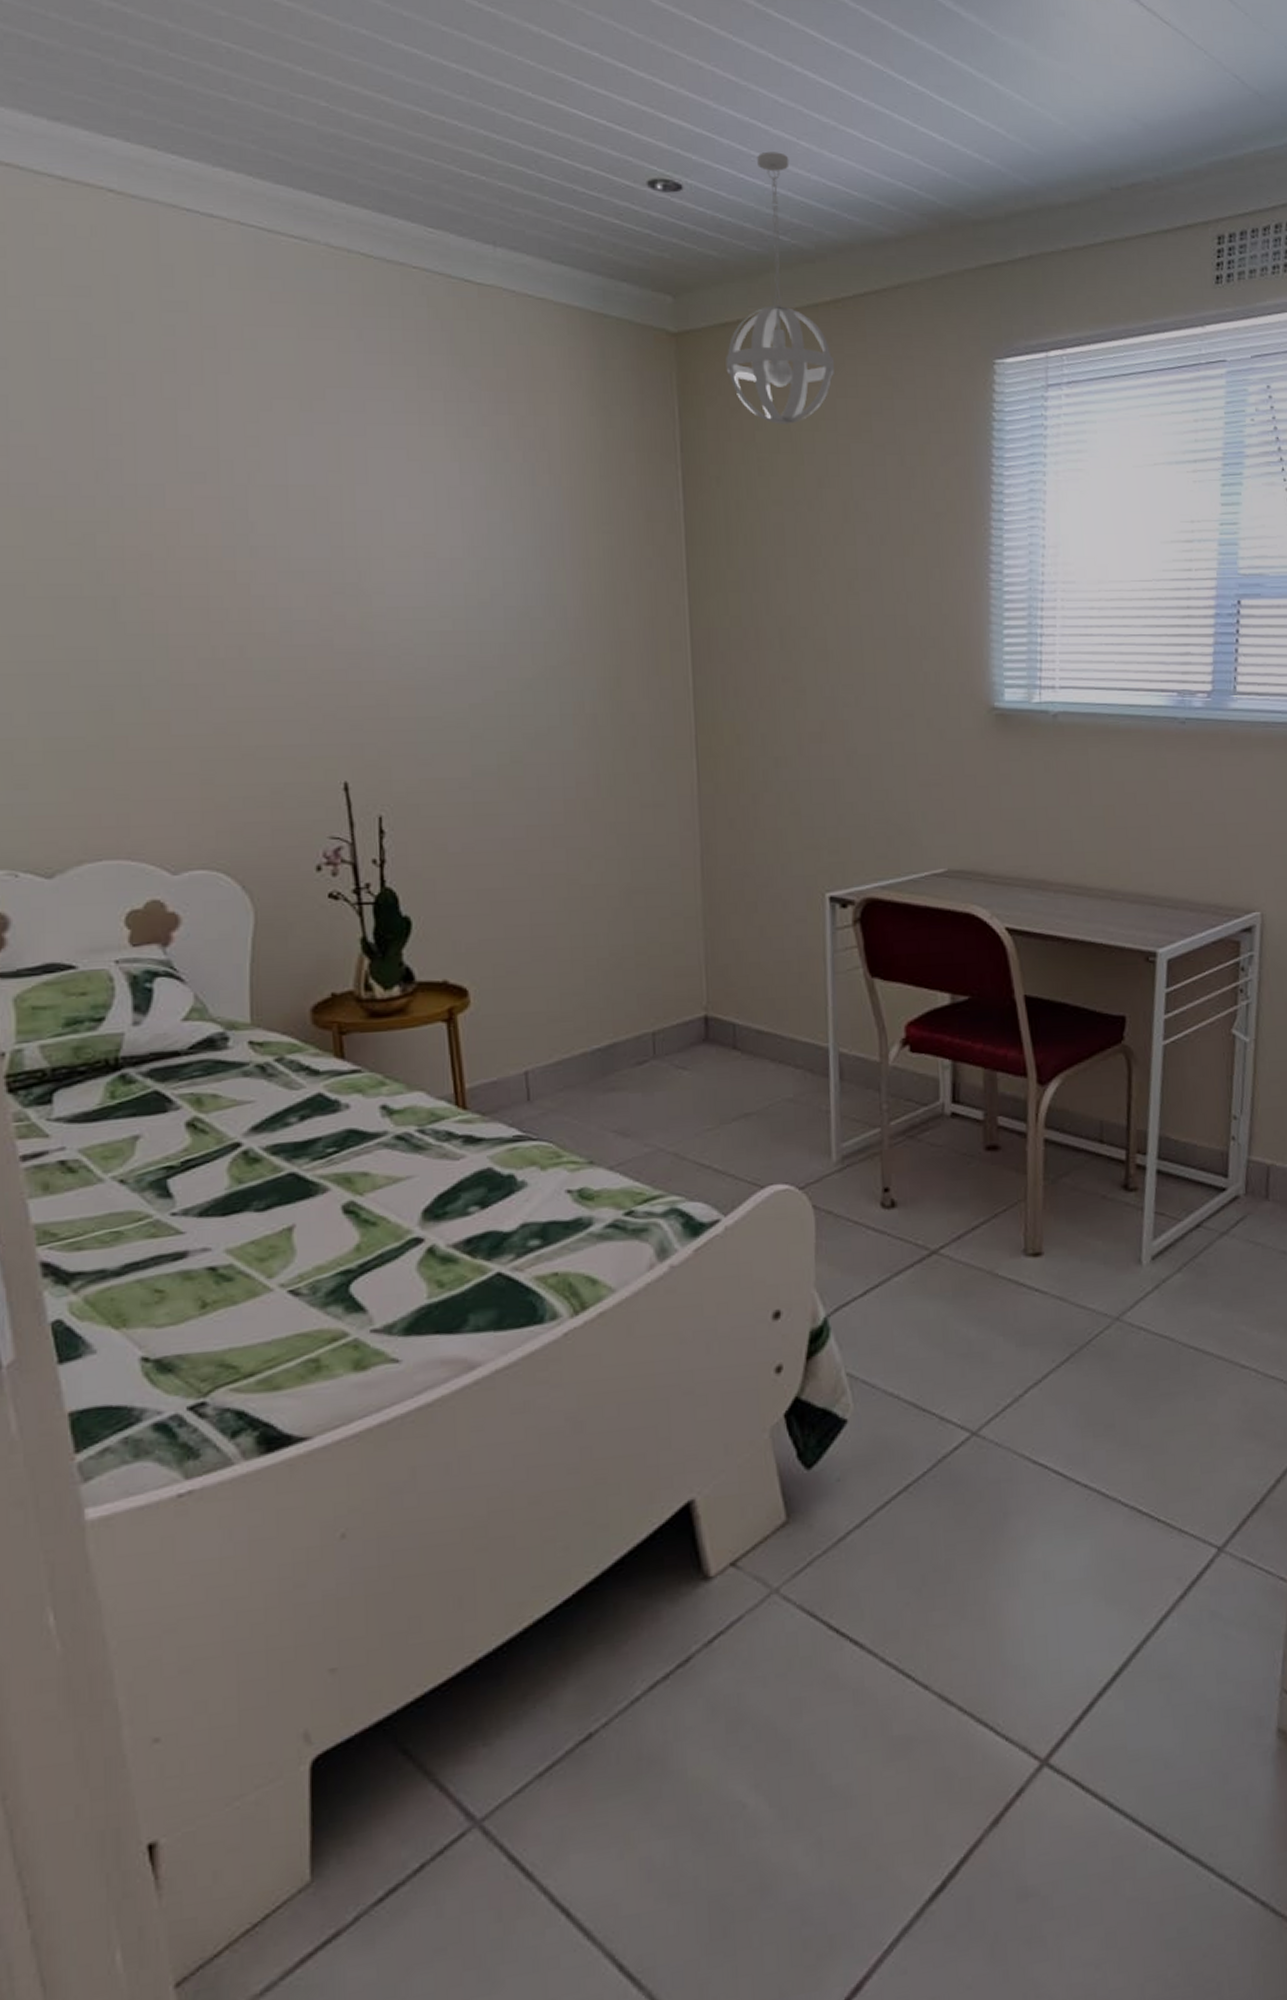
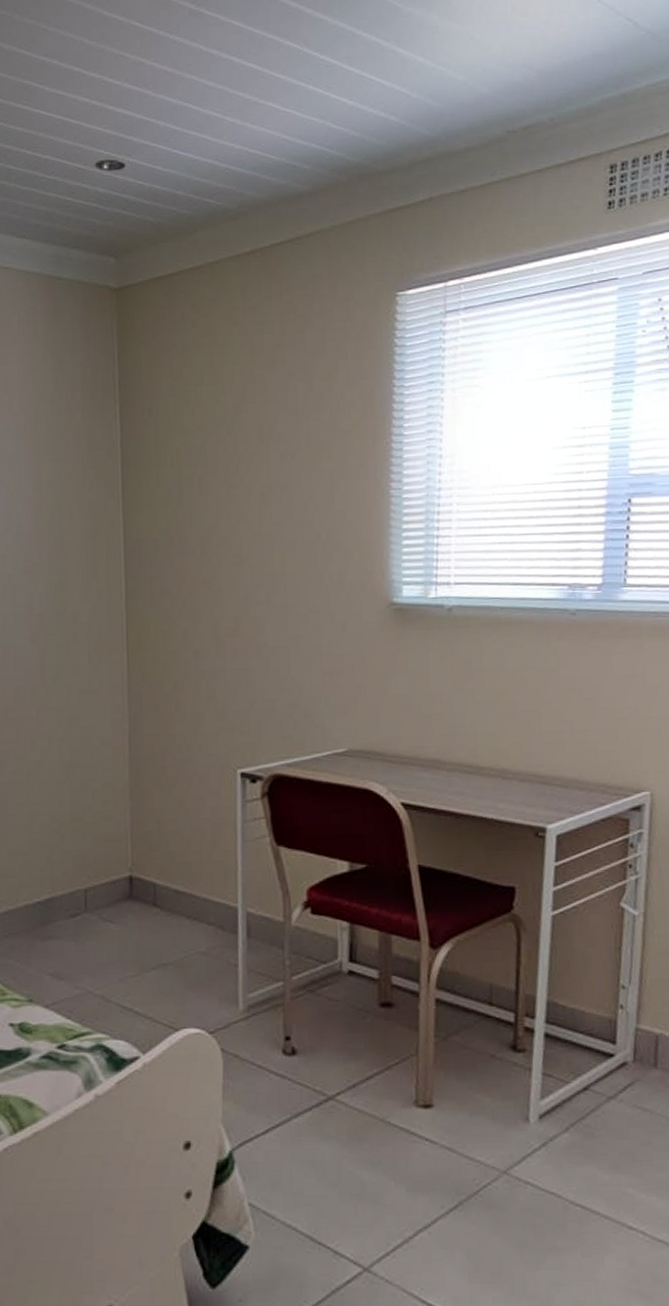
pendant light: present [725,151,835,424] -> none [158,128,253,361]

